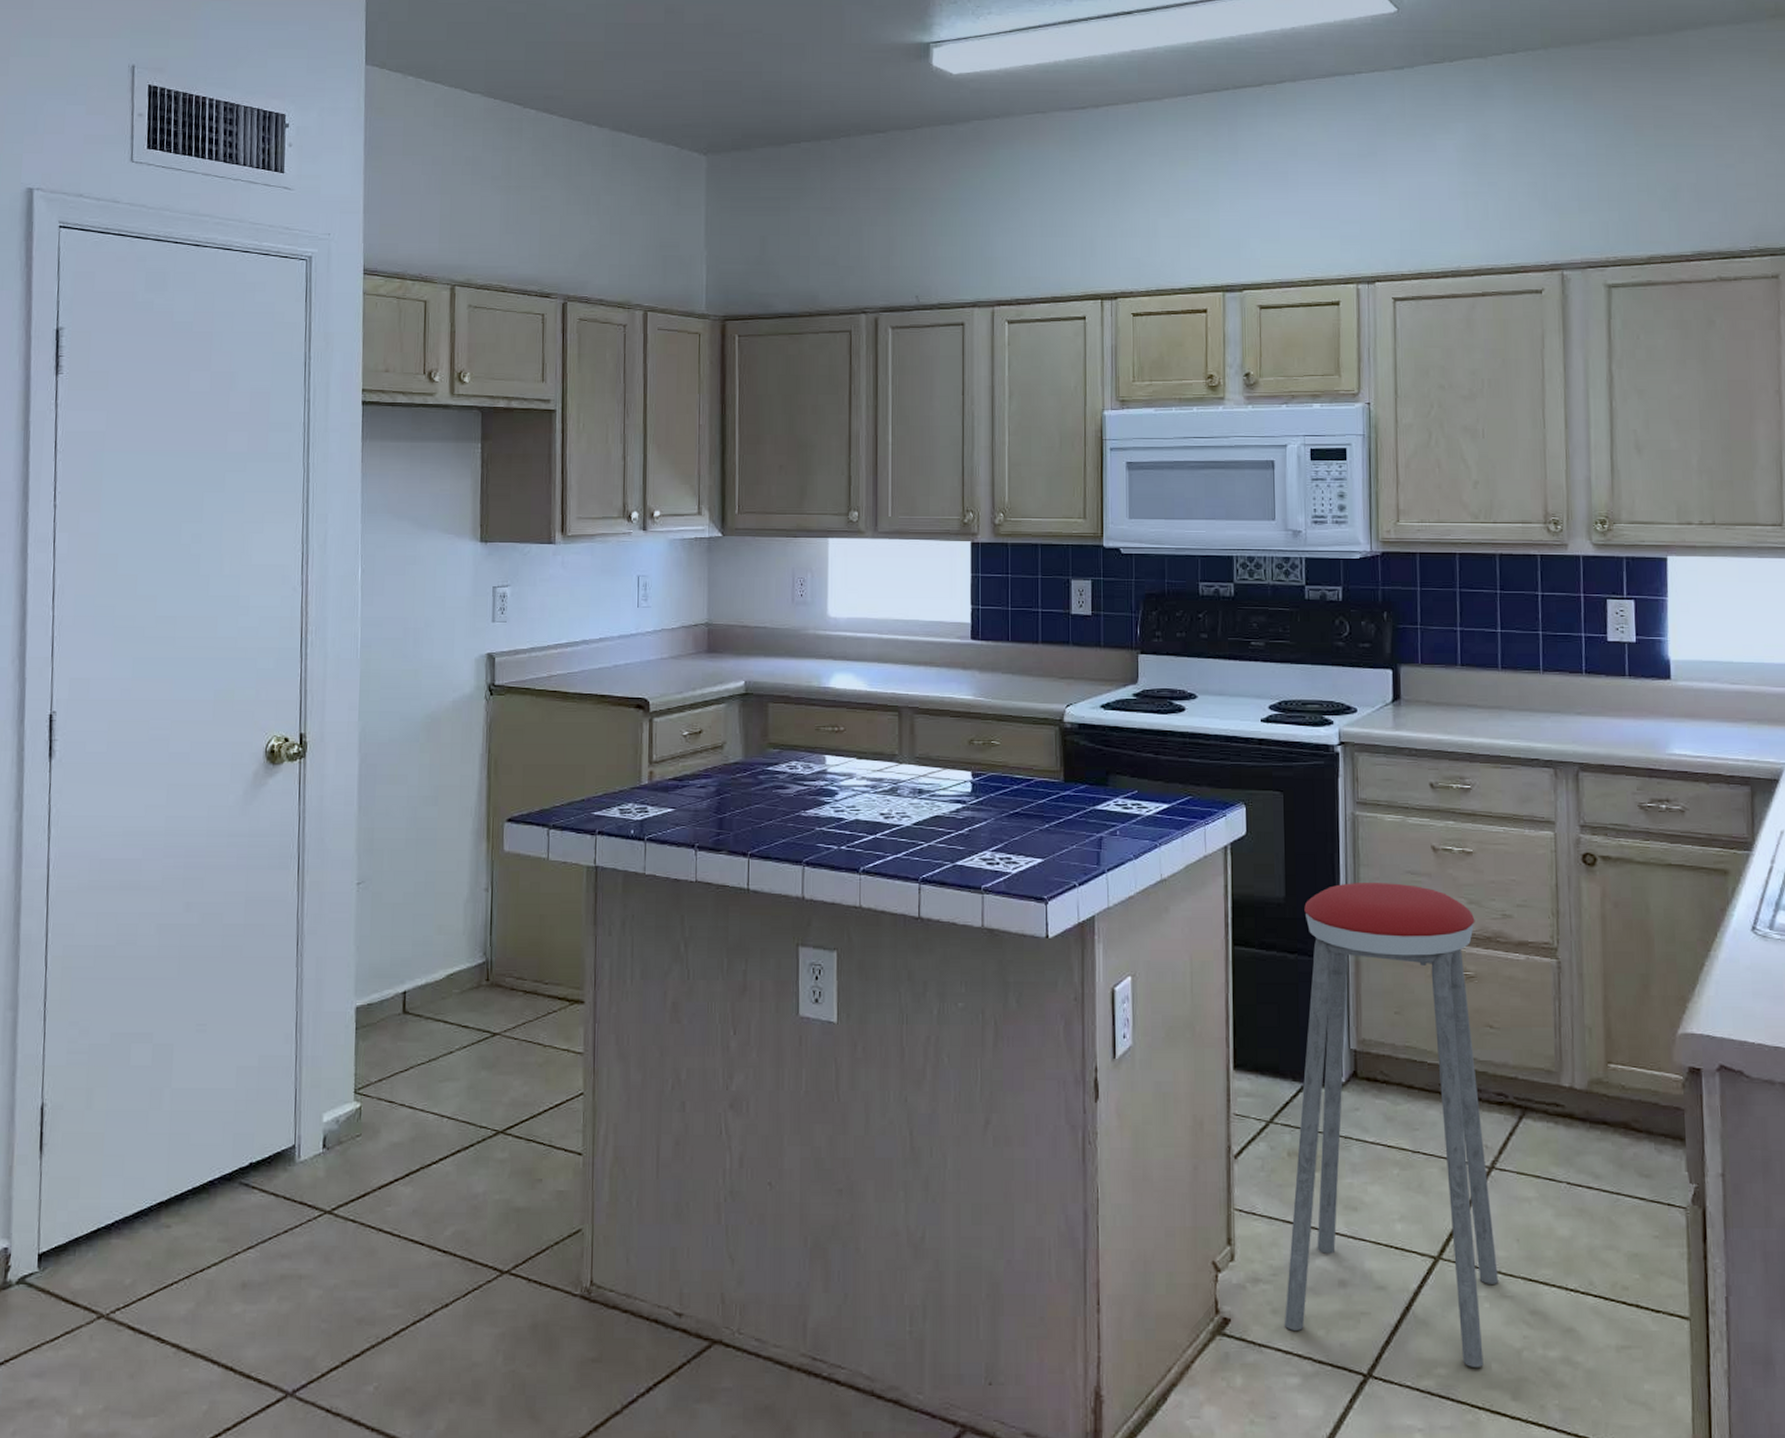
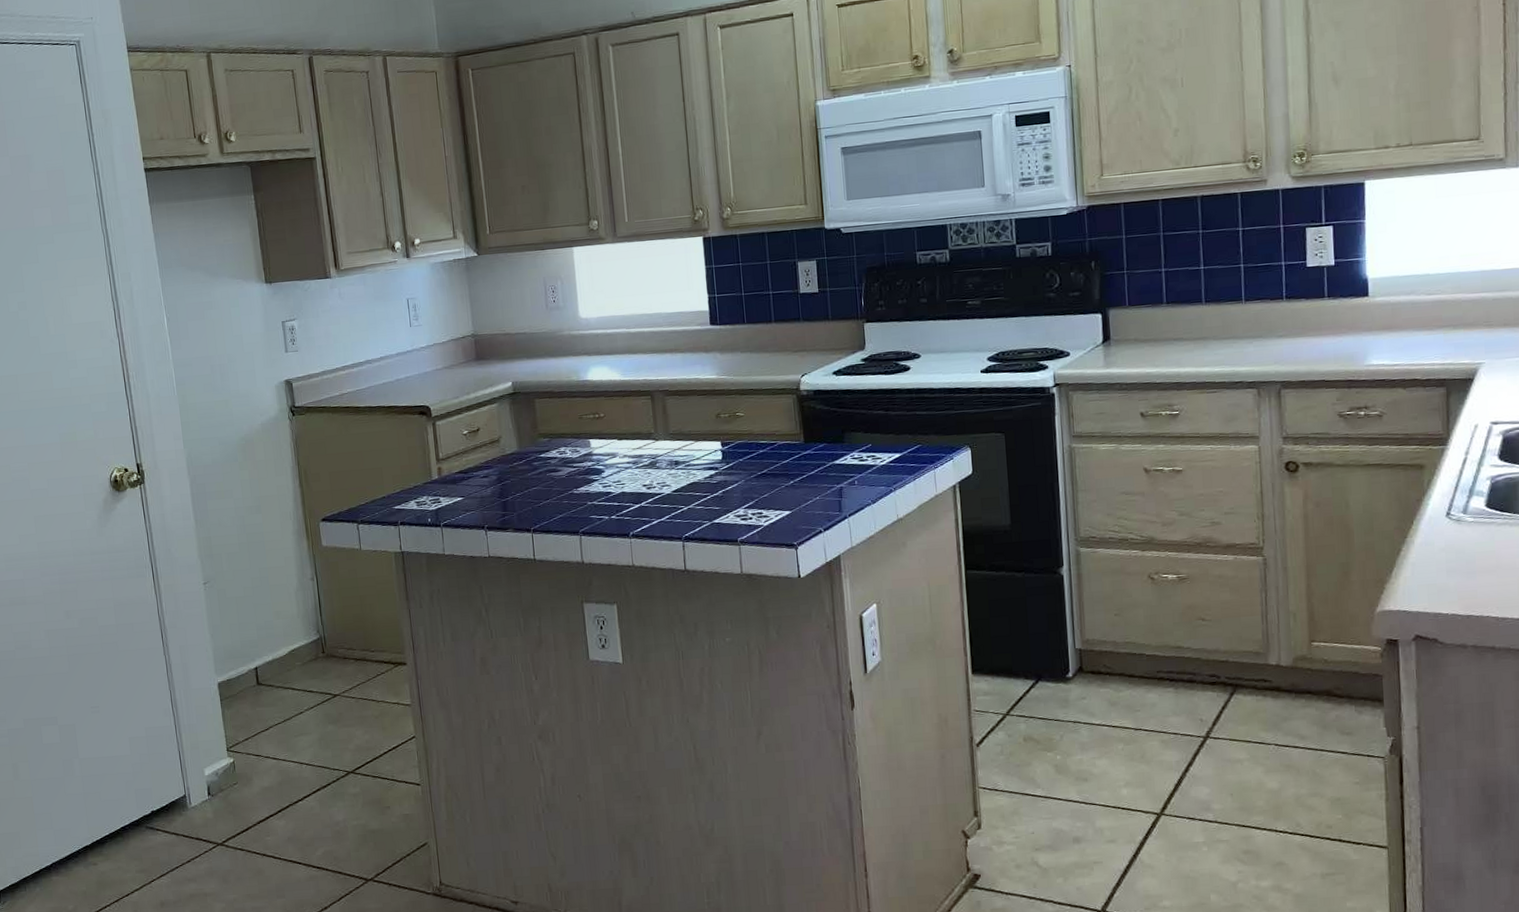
music stool: present [1285,883,1498,1368] -> none [1027,503,1215,900]

